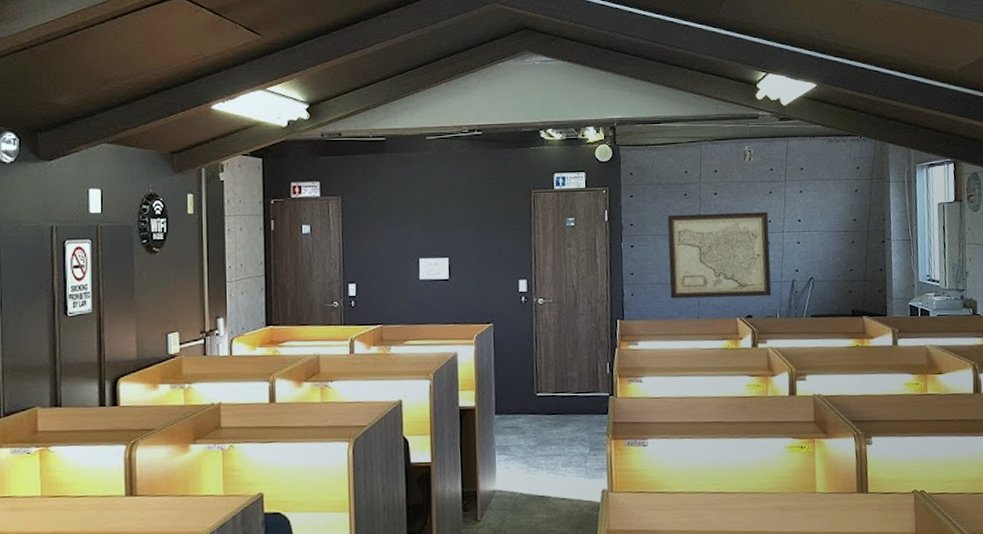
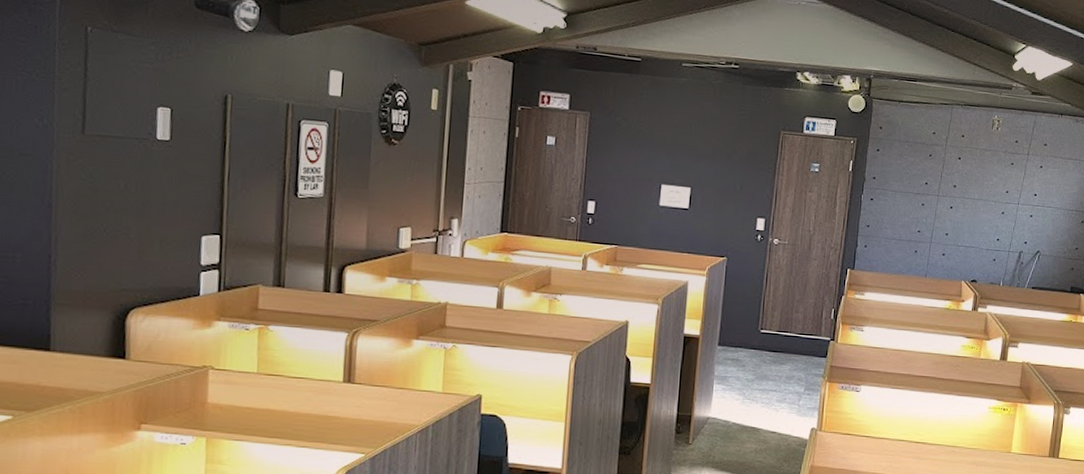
wall art: present [667,211,772,299] -> none [902,173,1007,264]

